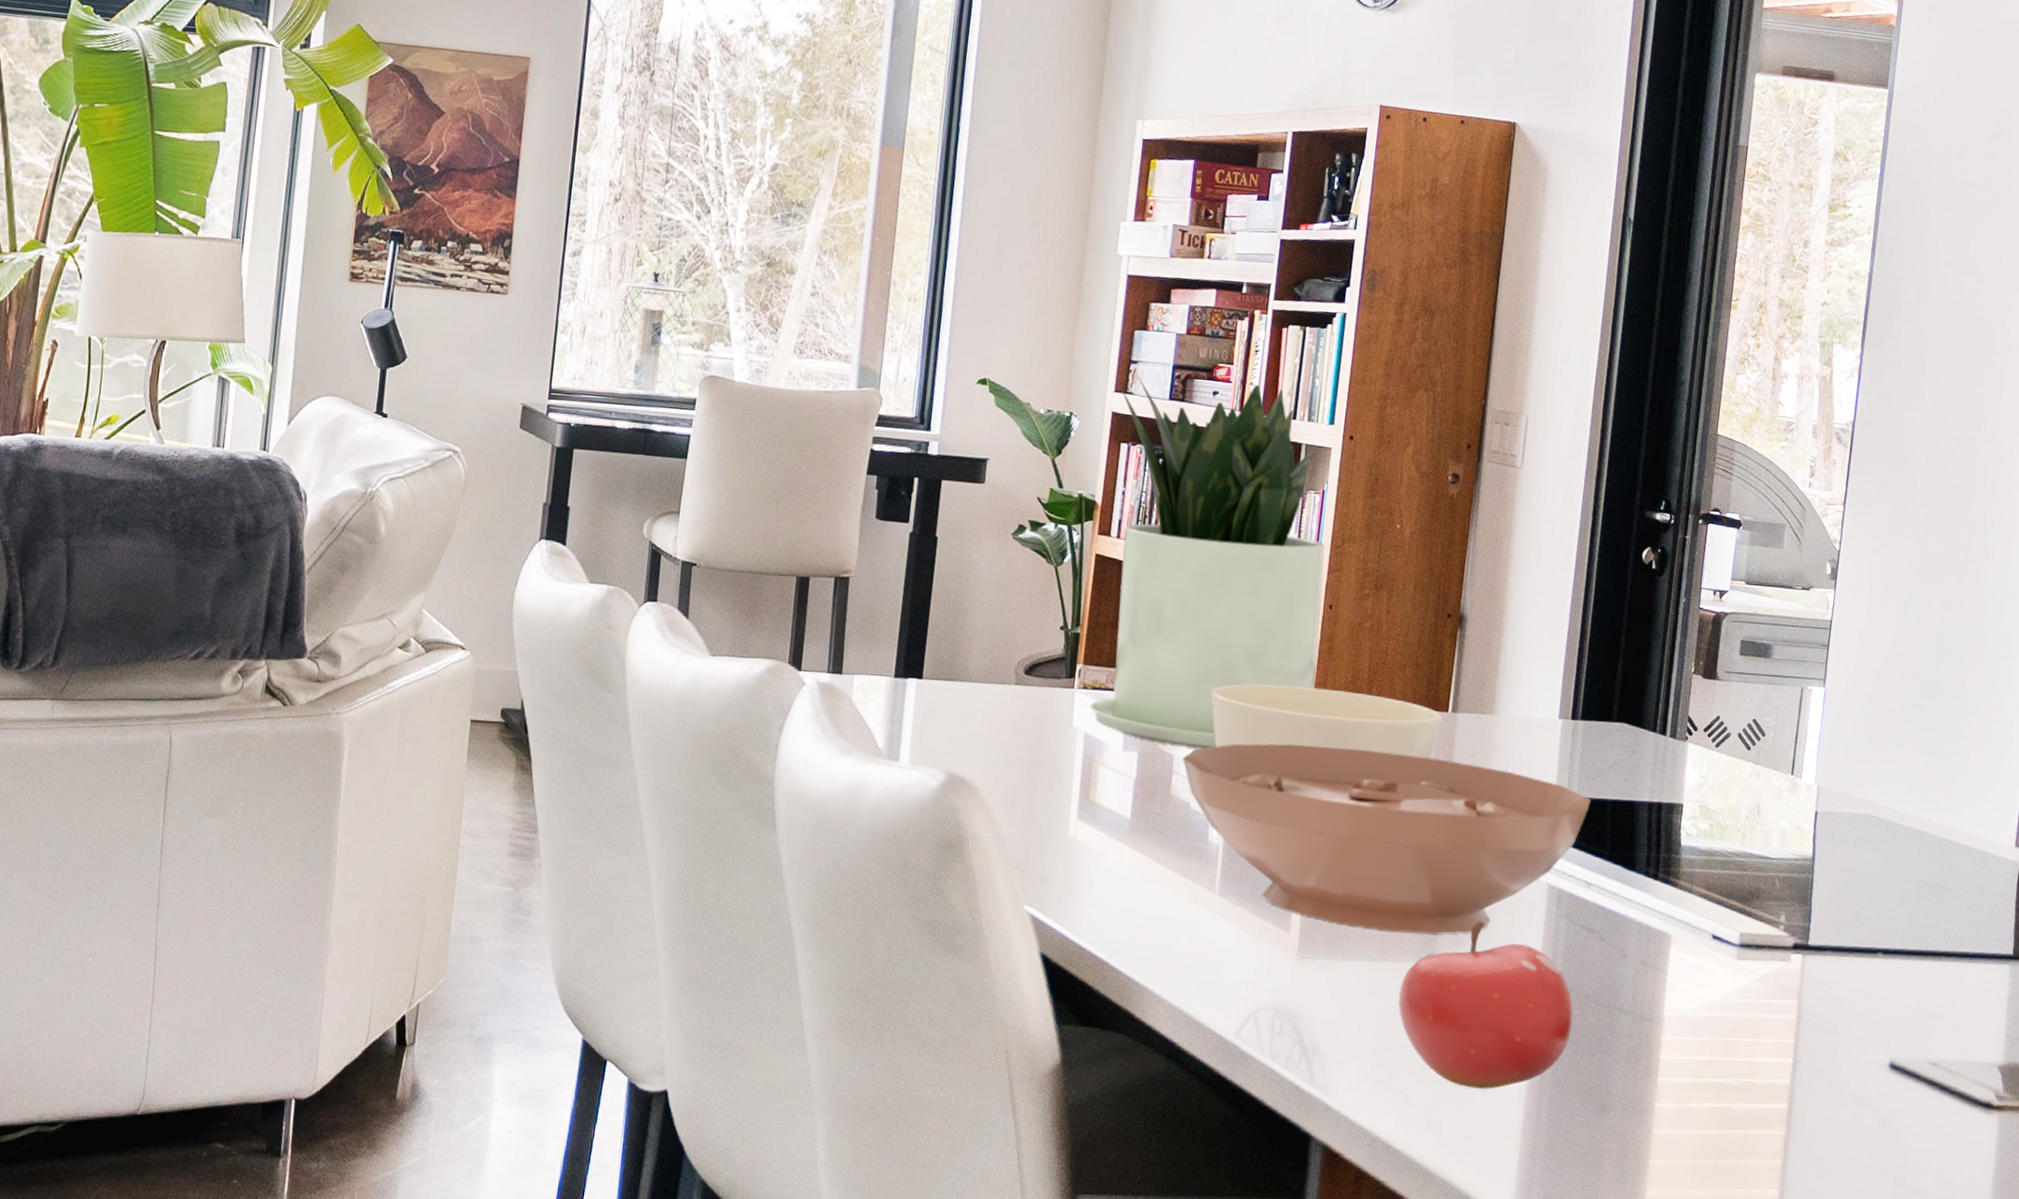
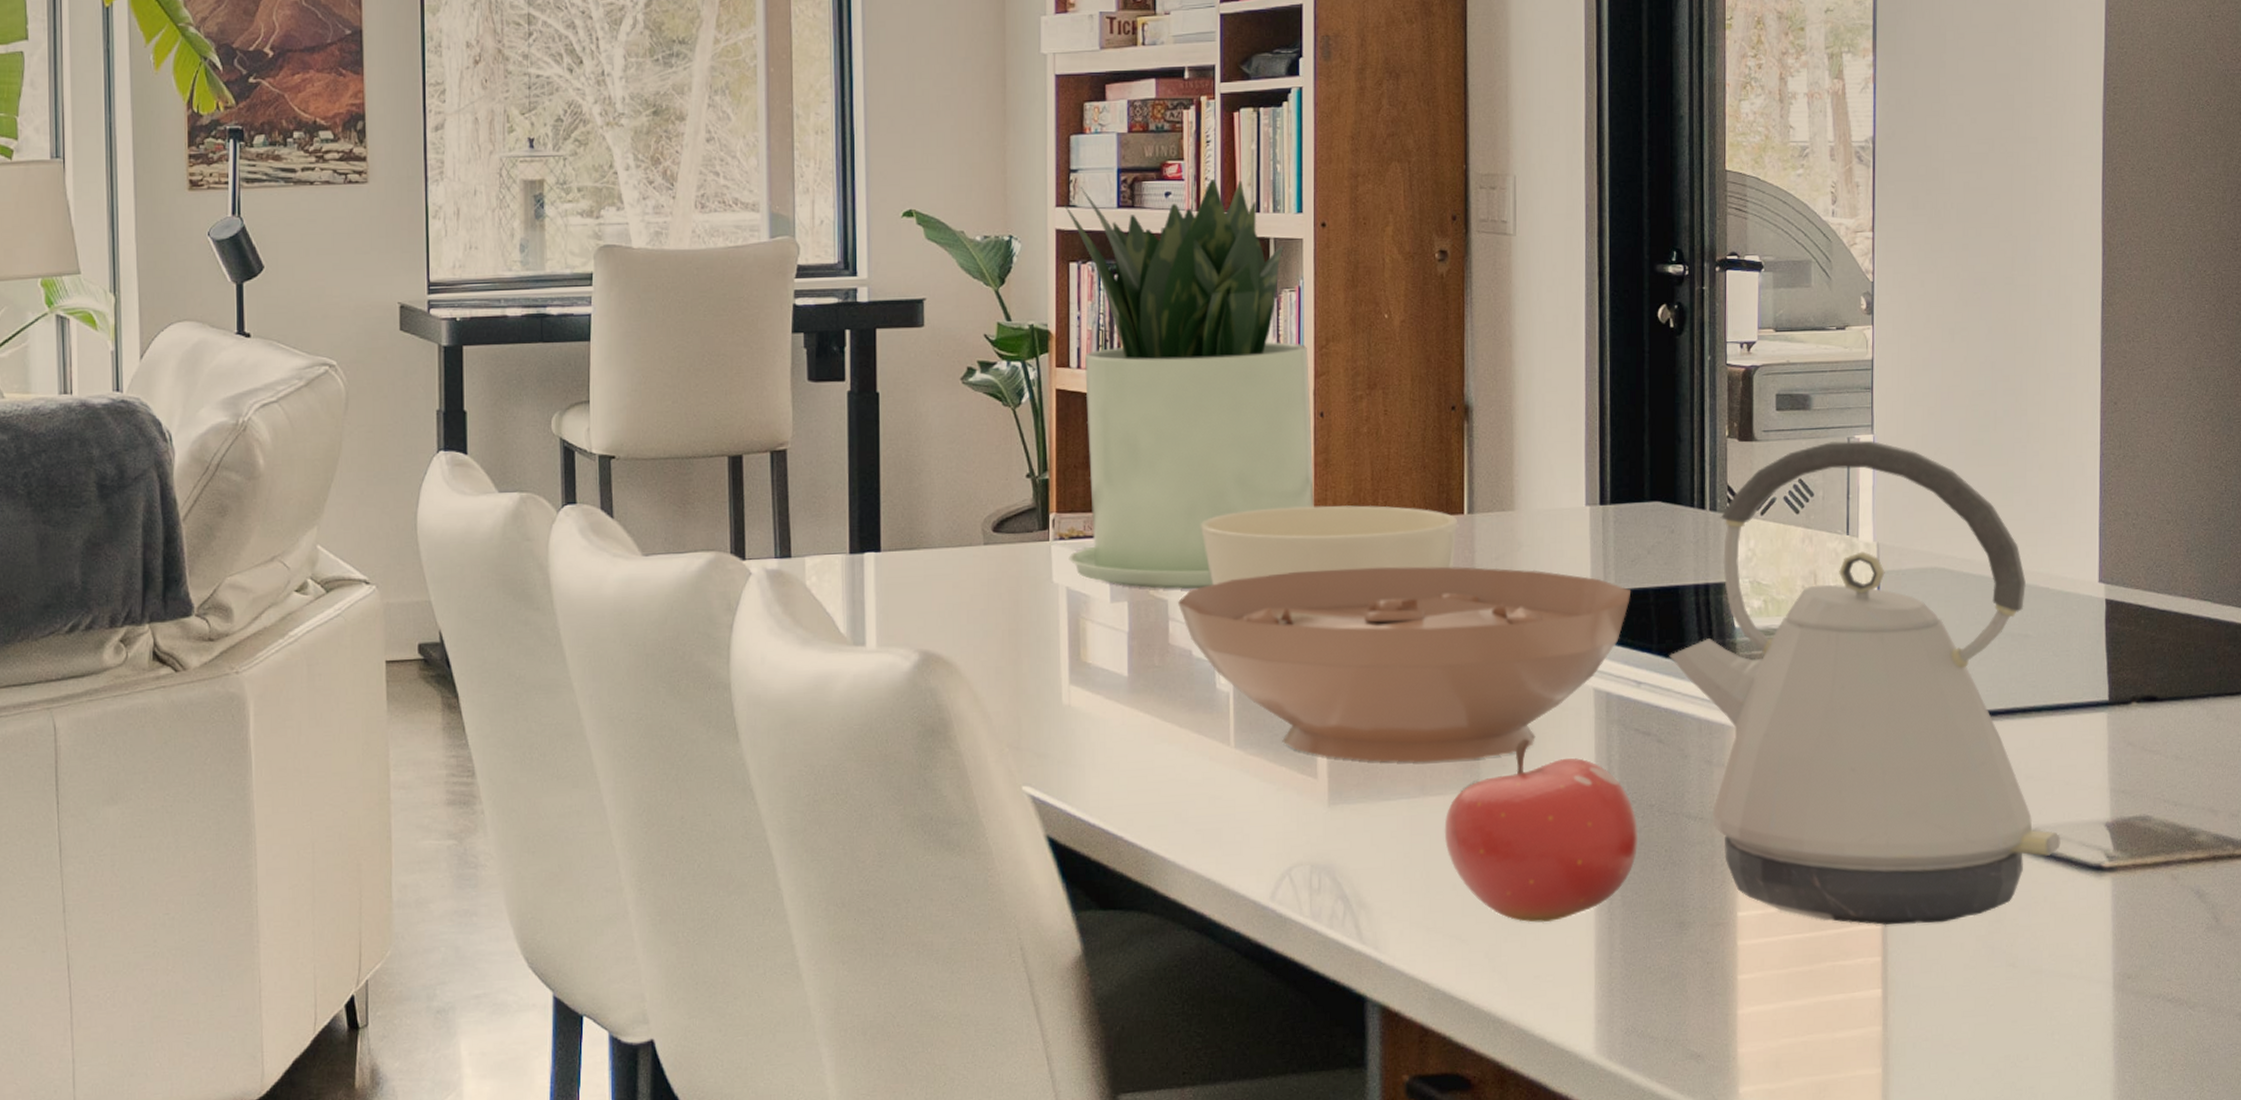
kettle: none [1619,688,1956,1137] -> present [1669,440,2061,926]

